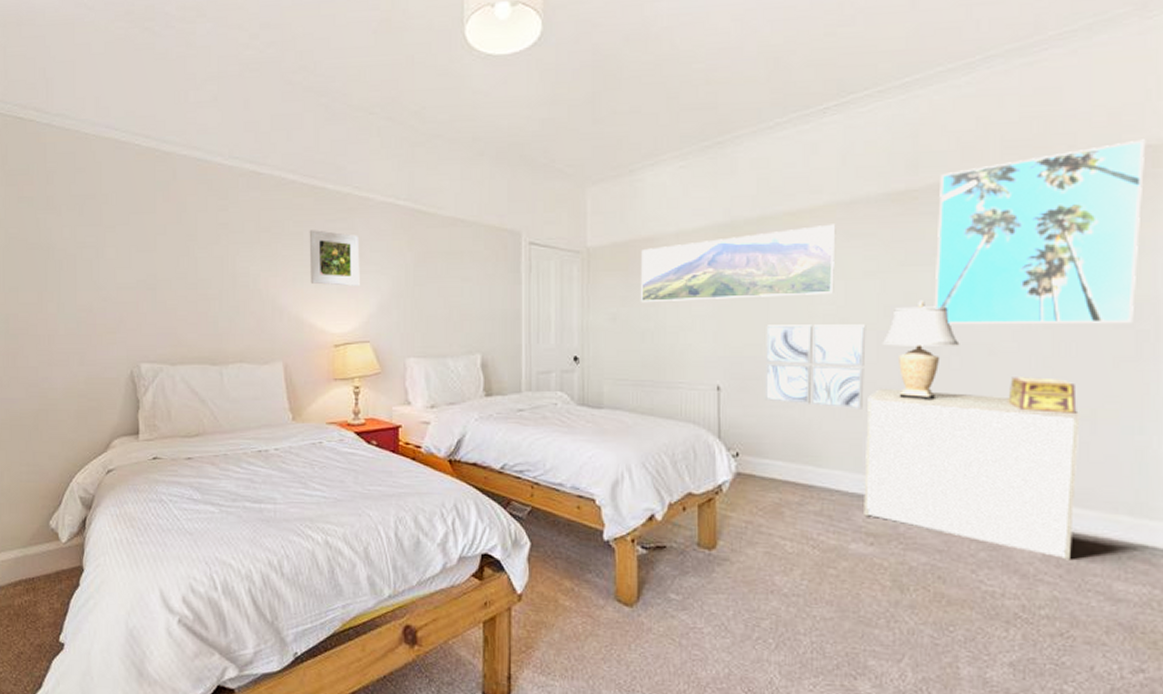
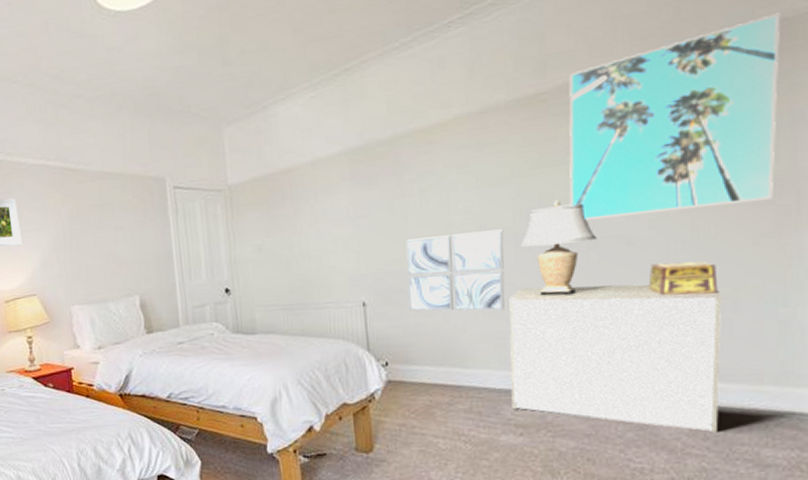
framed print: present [641,224,836,303] -> none [280,135,470,232]

